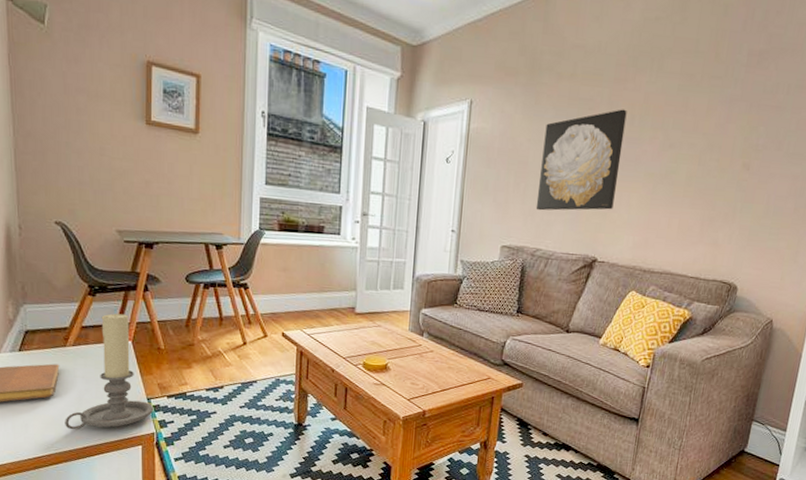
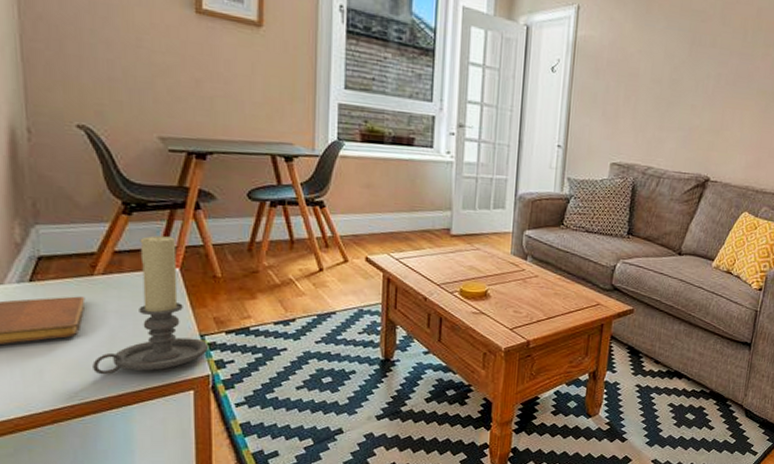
wall art: present [535,109,627,211] -> none [647,23,740,128]

